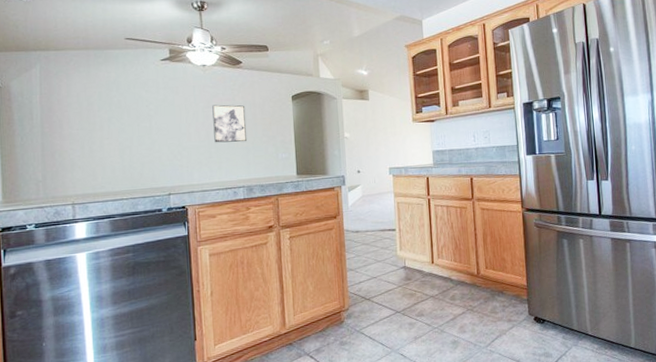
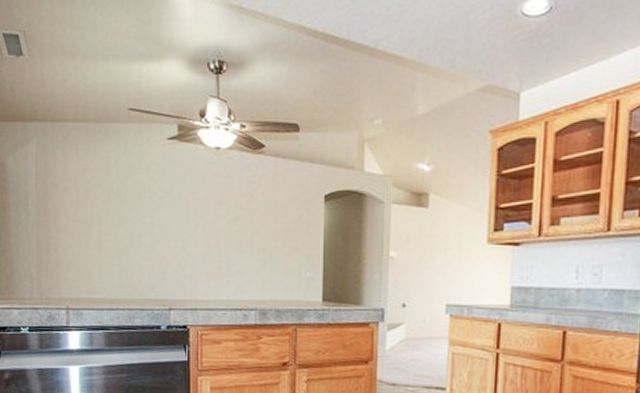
wall art: present [212,104,247,143] -> none [225,201,265,252]

